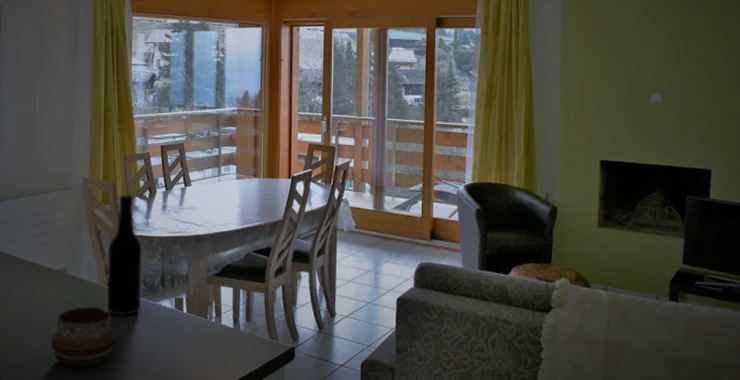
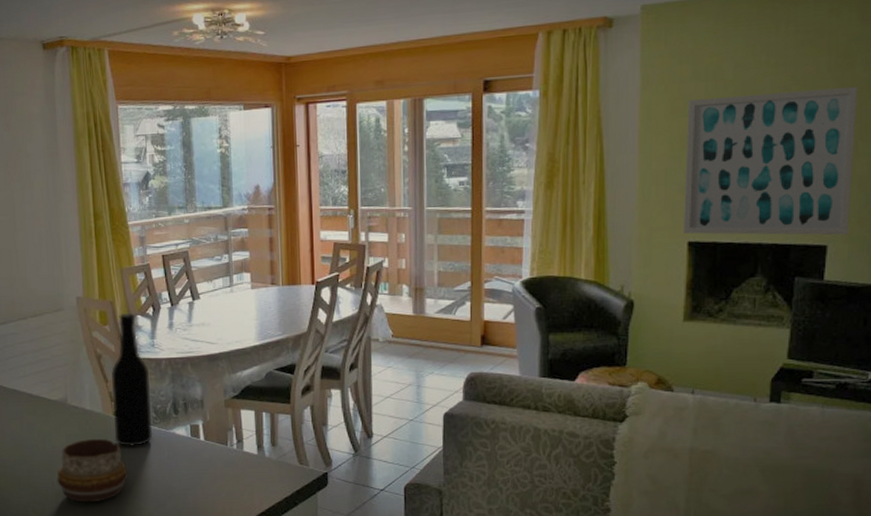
wall art: none [597,43,731,162] -> present [684,86,859,236]

